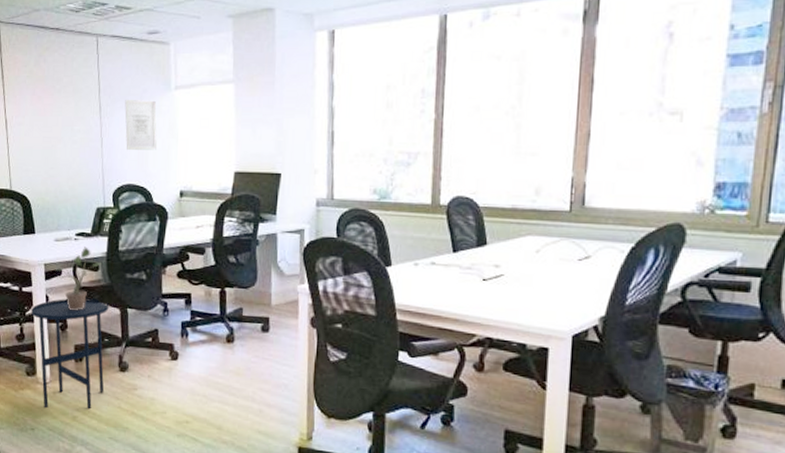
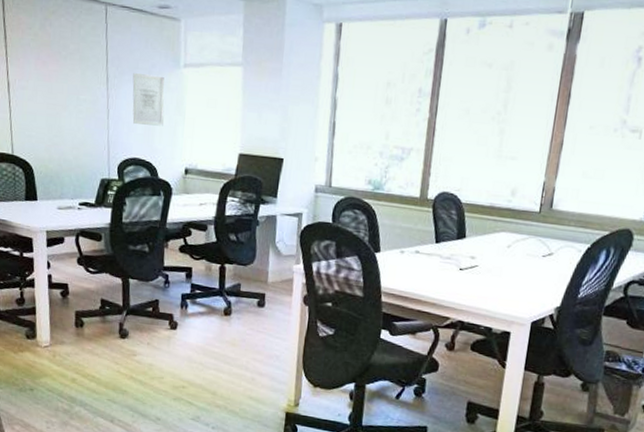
side table: present [31,298,109,409] -> none [32,266,111,373]
potted plant: present [56,247,101,310] -> none [58,216,104,278]

